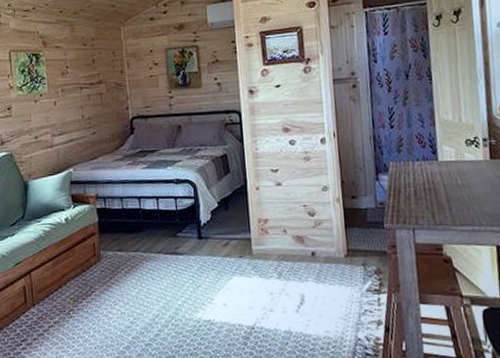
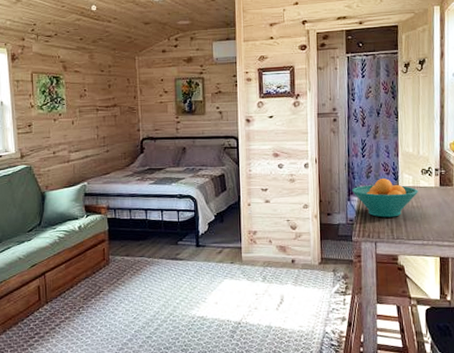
fruit bowl: none [380,152,463,199] -> present [352,178,418,218]

